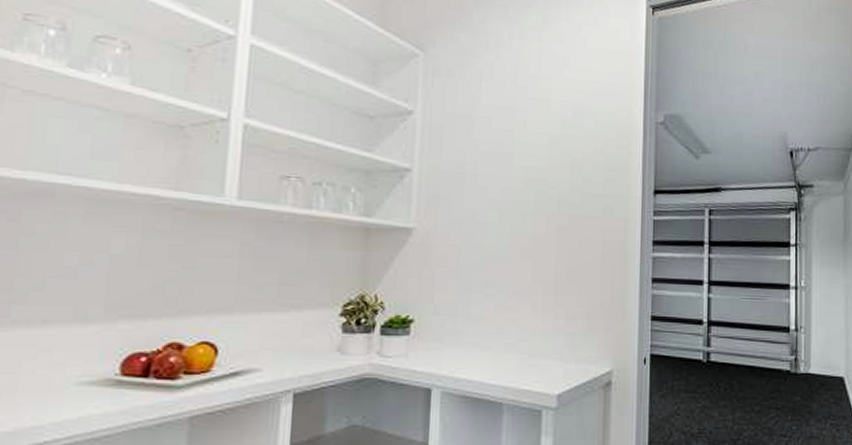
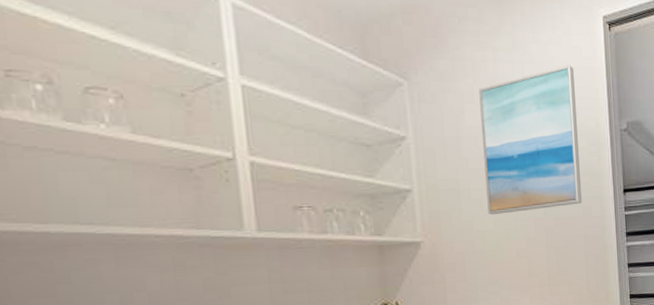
wall art: none [494,48,608,206] -> present [479,65,582,215]

